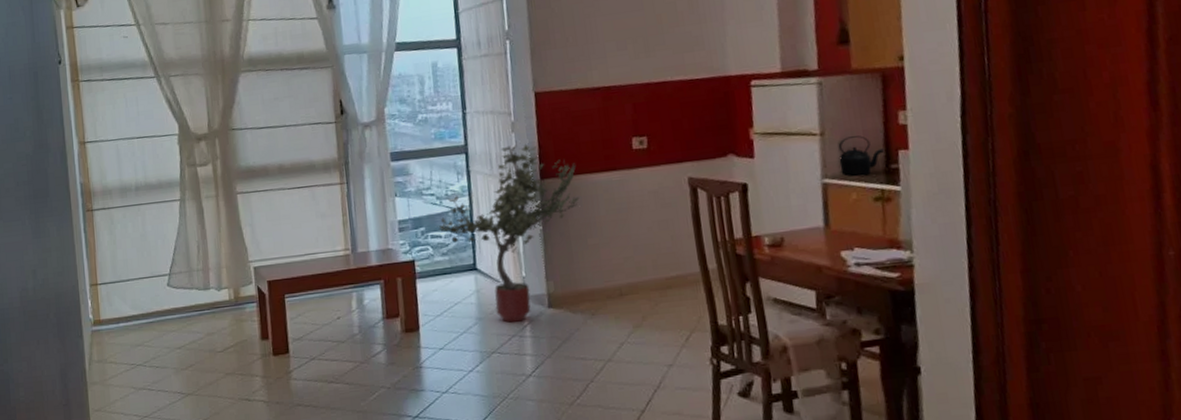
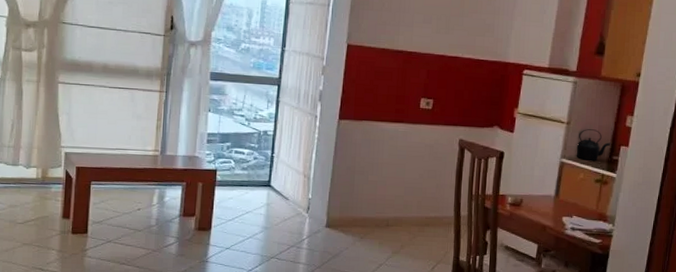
potted tree: present [437,143,579,323] -> none [242,85,371,235]

